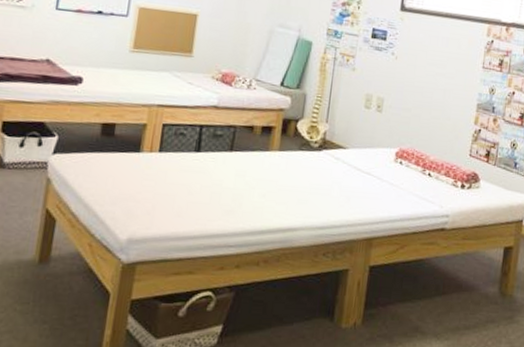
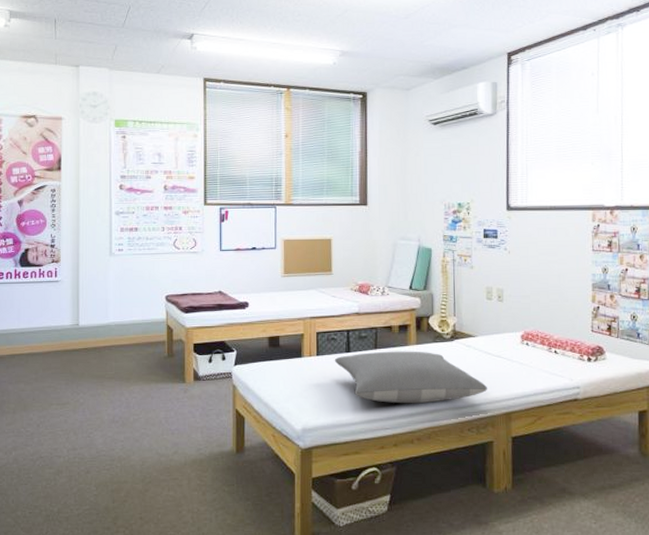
pillow: none [179,154,351,220] -> present [334,351,487,404]

